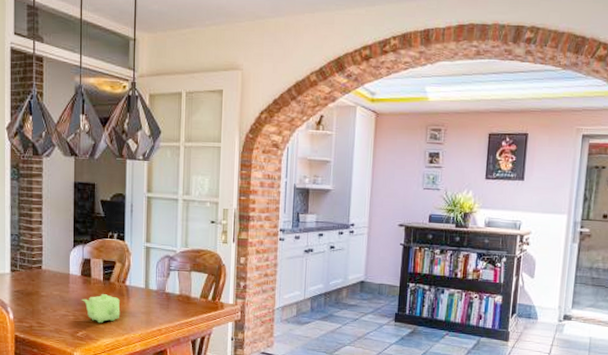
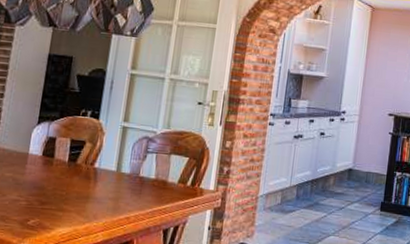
teapot: present [82,294,120,324] -> none [39,177,85,210]

